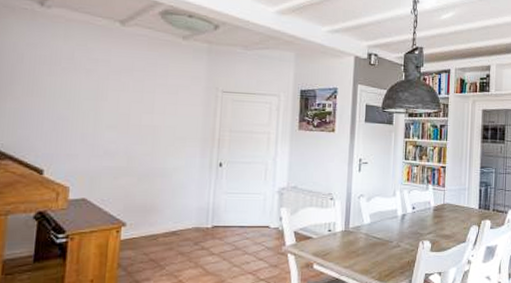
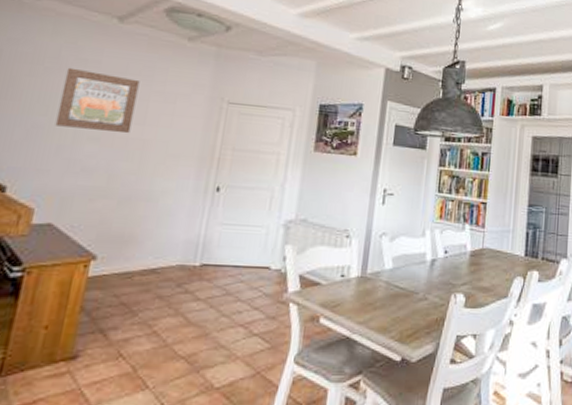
wall art: none [77,67,145,122] -> present [55,67,140,134]

